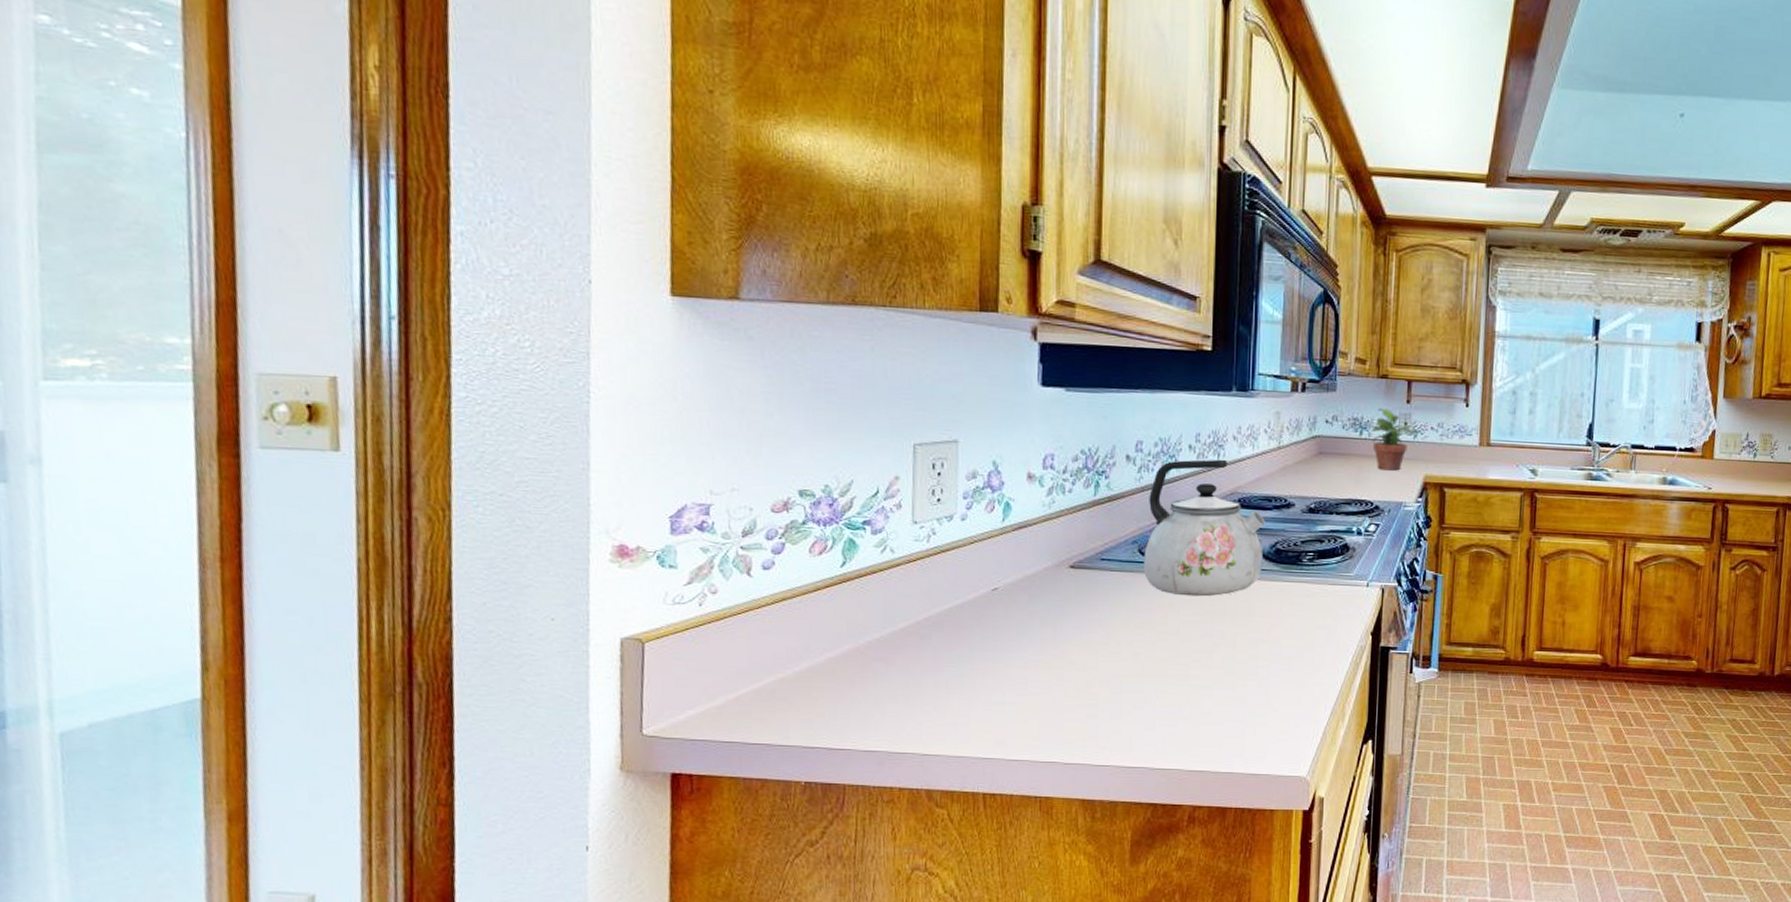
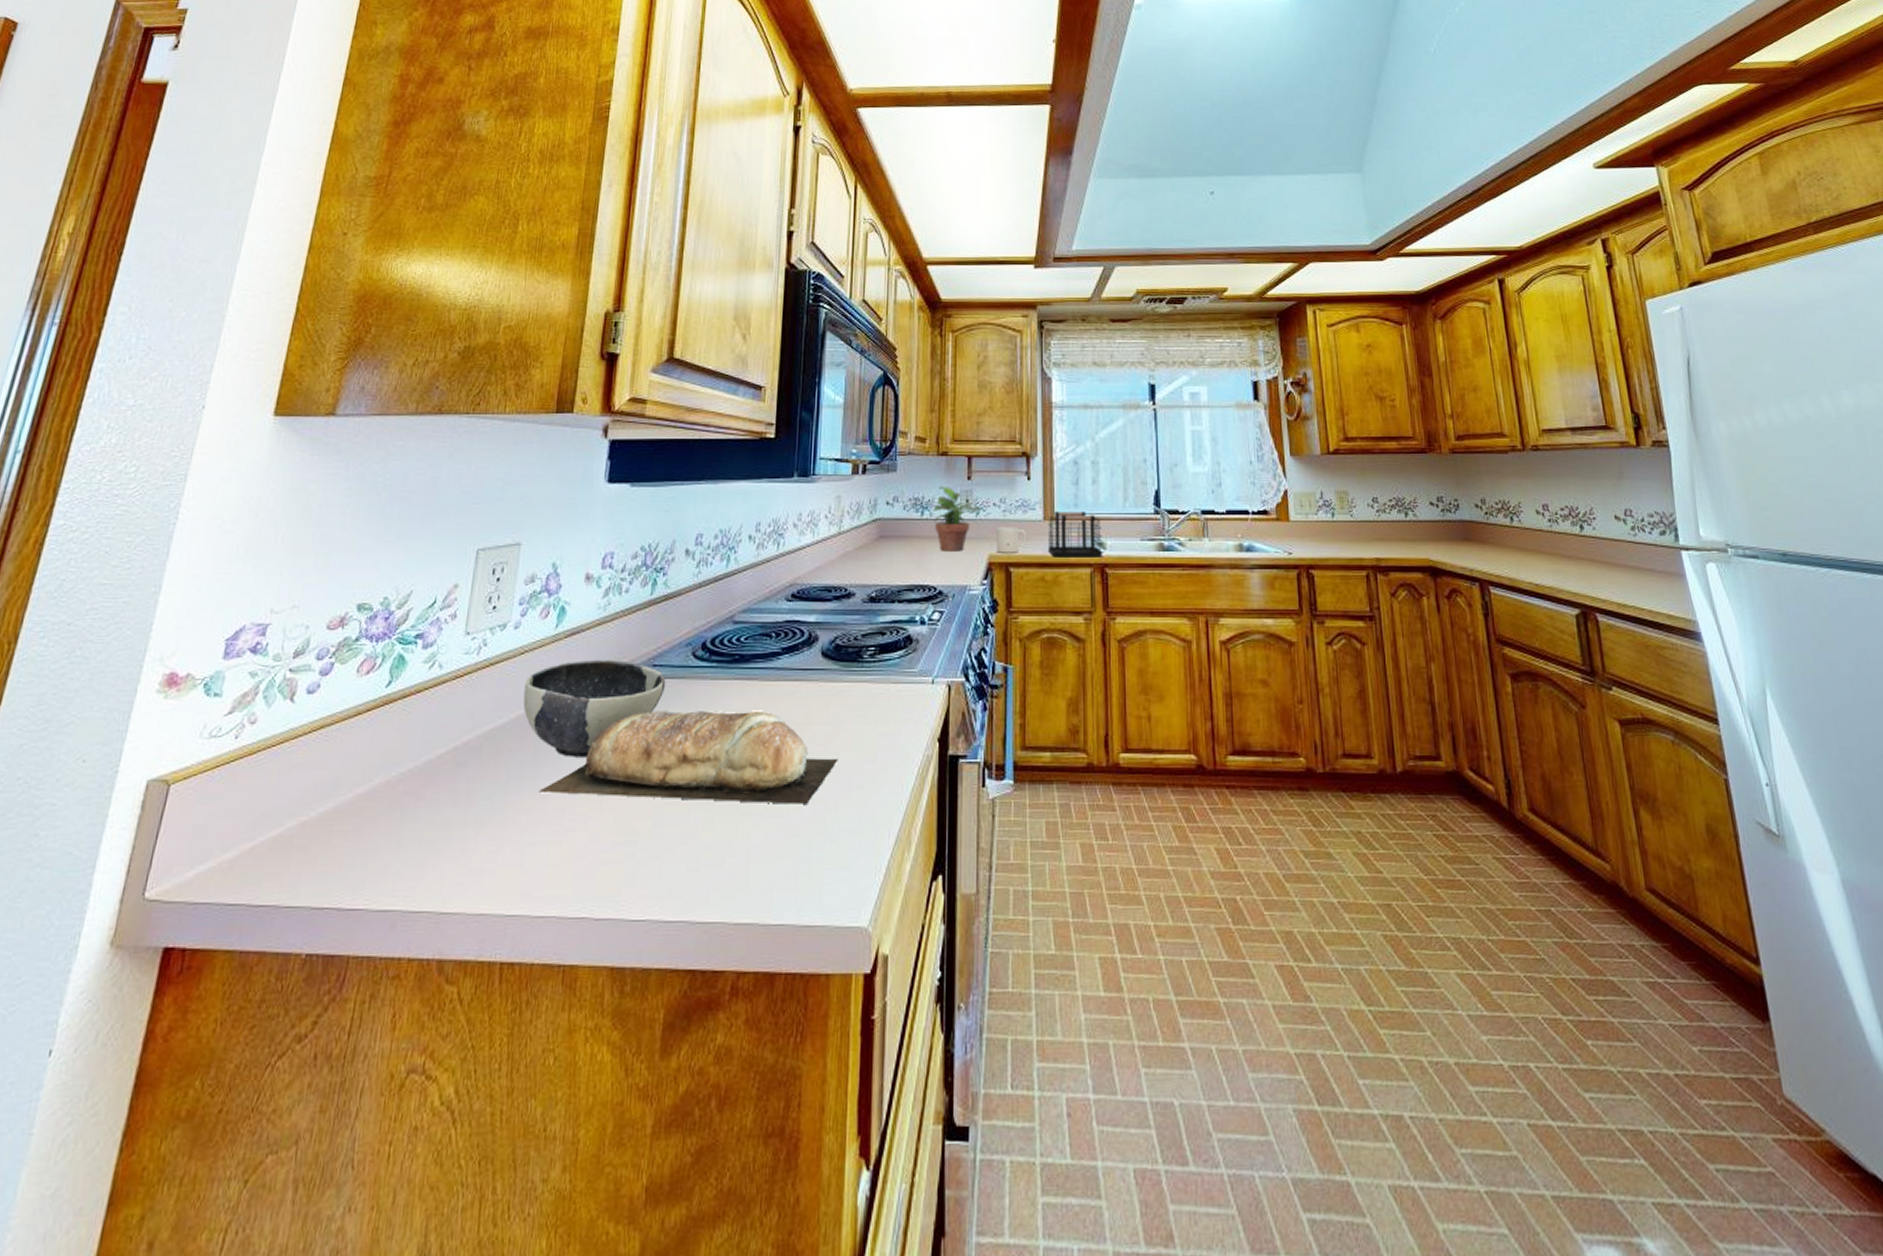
bowl: none [978,552,1115,635] -> present [523,660,666,757]
bread loaf: none [1001,598,1280,681] -> present [538,709,839,804]
kettle: present [1143,459,1265,597] -> none [695,549,824,704]
mug: none [1431,449,1463,475] -> present [996,526,1027,553]
dish rack: none [1481,438,1535,483] -> present [1047,512,1103,557]

